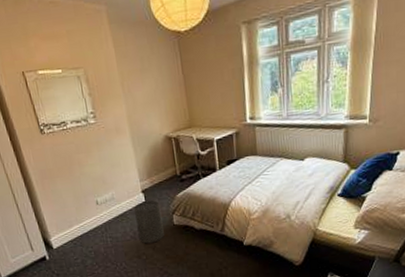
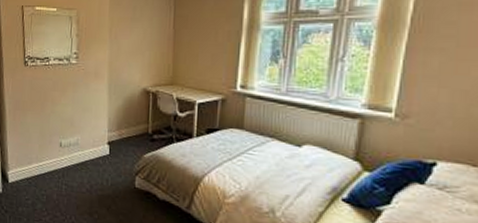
trash can: present [134,200,164,244] -> none [94,154,124,203]

